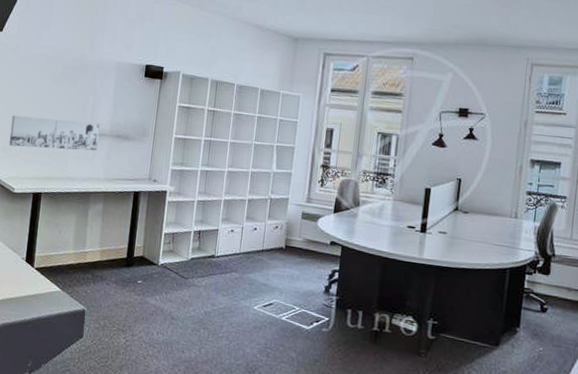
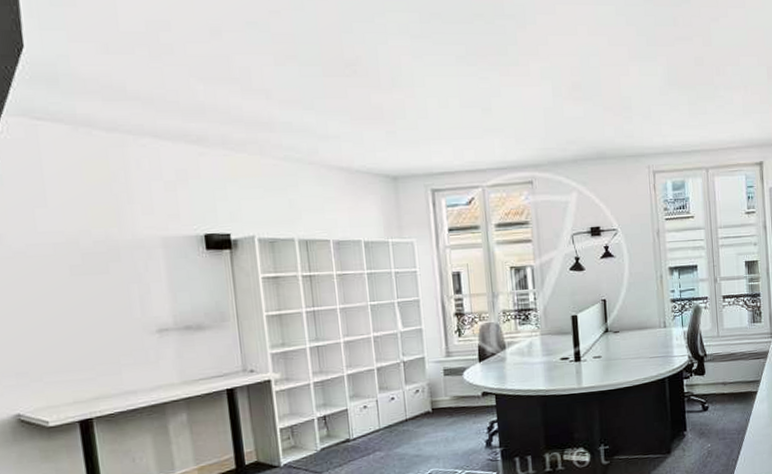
wall art: present [9,115,100,151] -> none [17,317,161,369]

